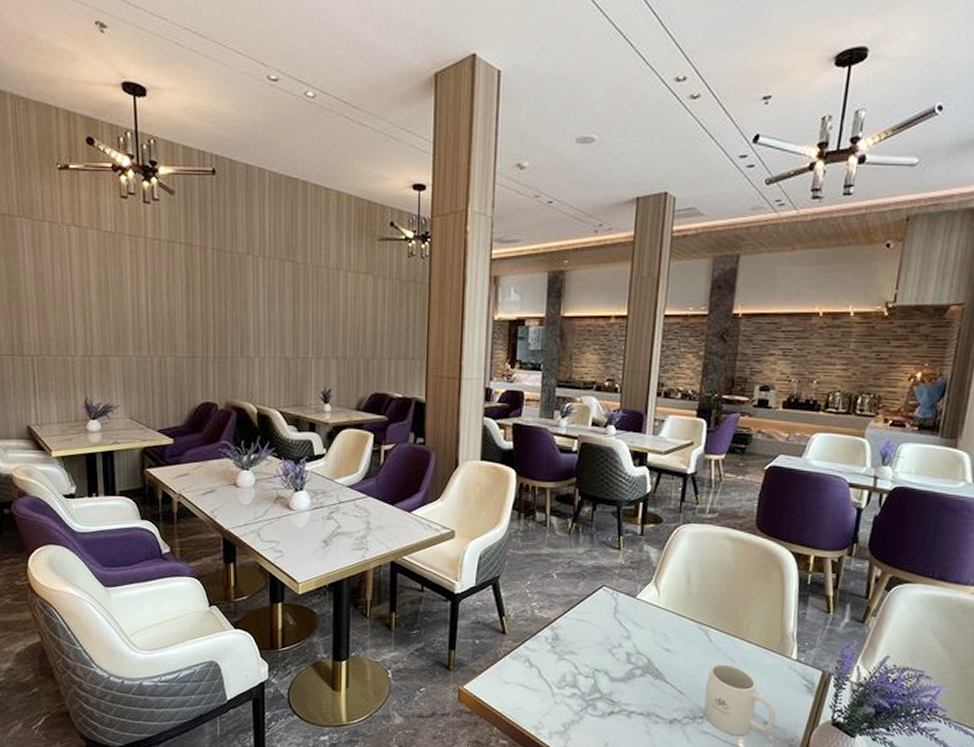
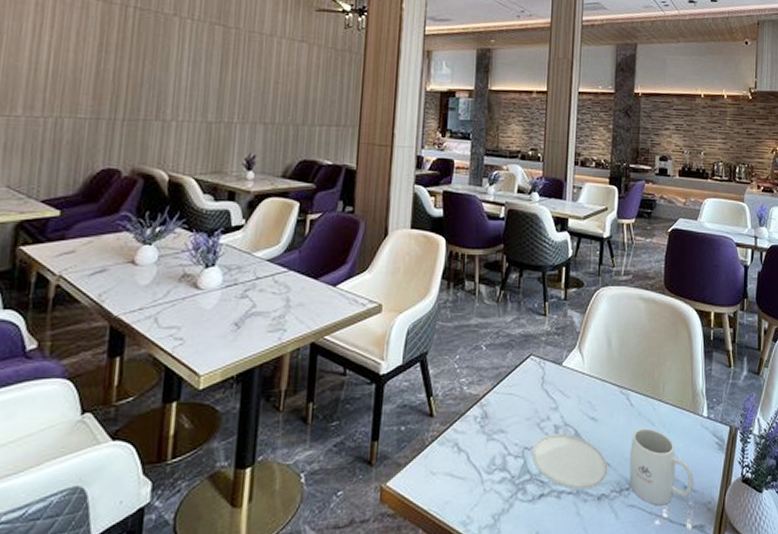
plate: none [602,660,682,713] -> present [532,433,608,490]

